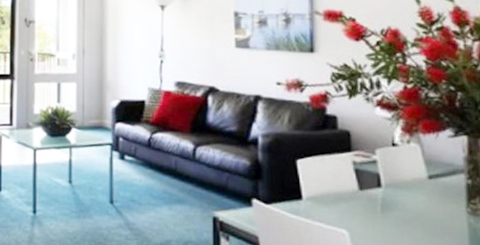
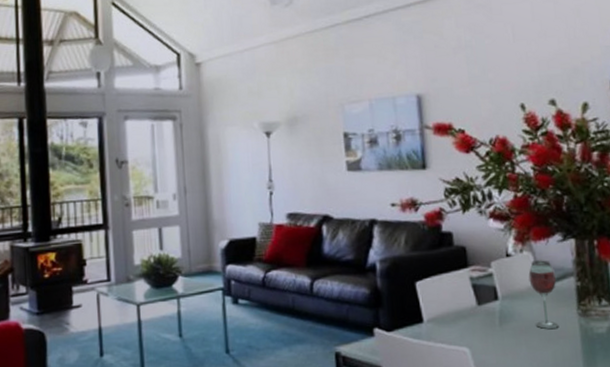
wineglass: none [415,153,446,223] -> present [528,260,559,329]

